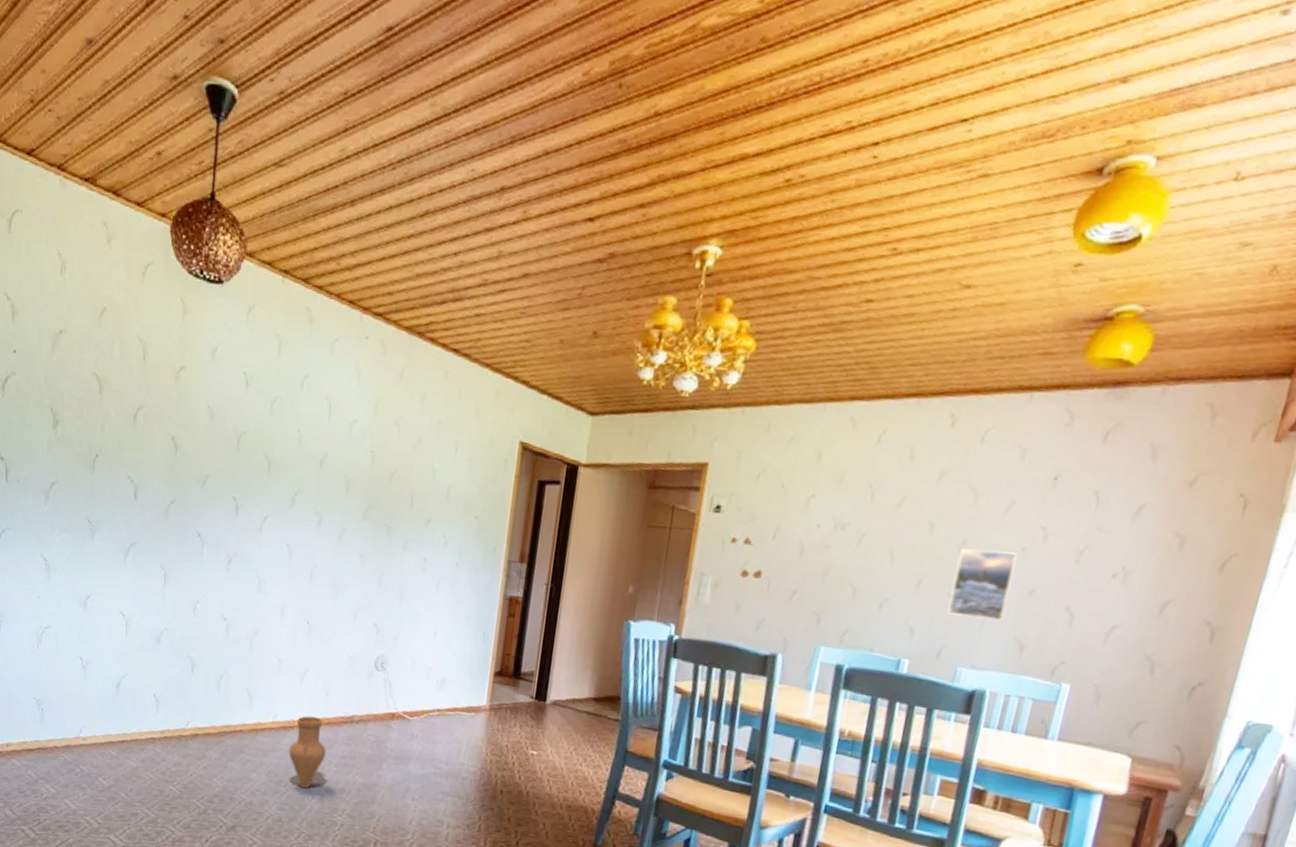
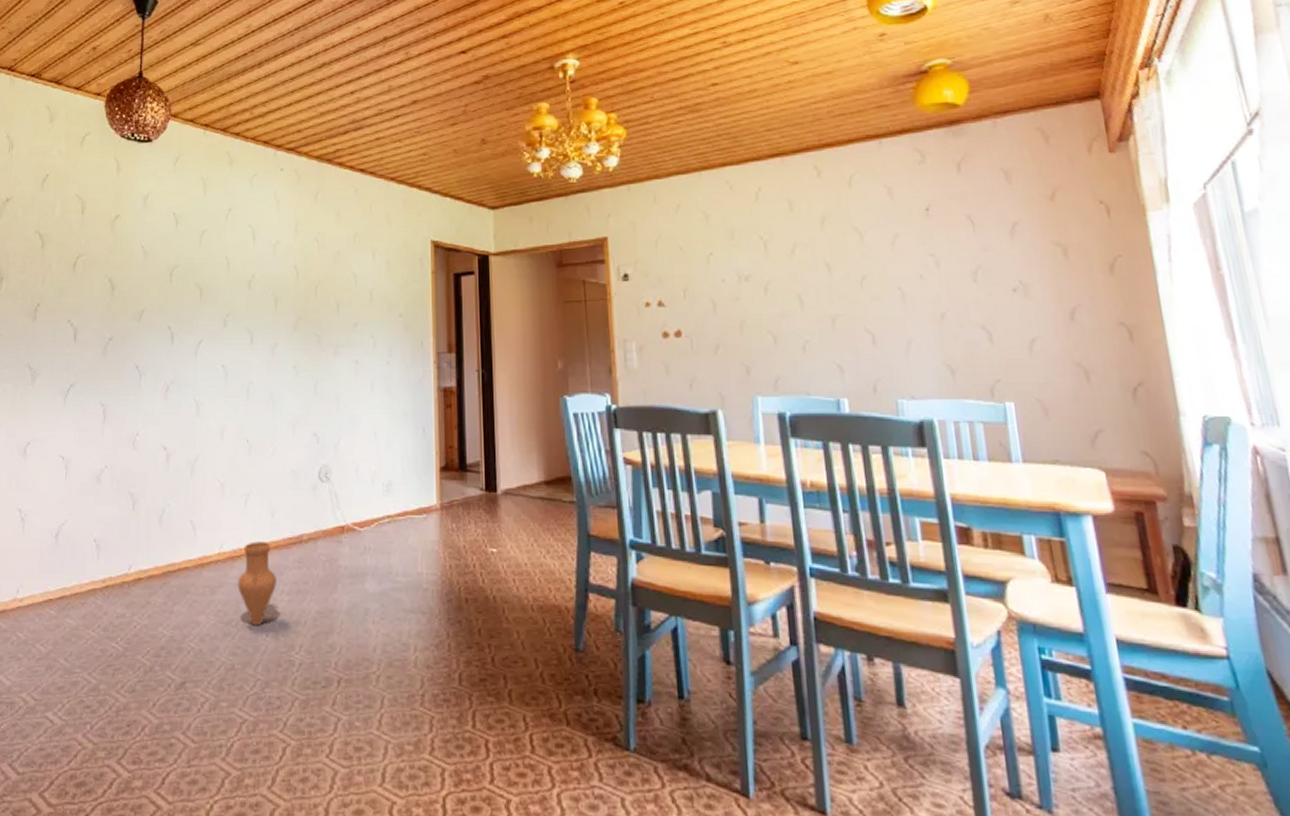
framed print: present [947,549,1018,621] -> none [862,281,925,349]

